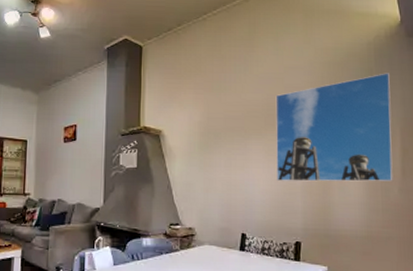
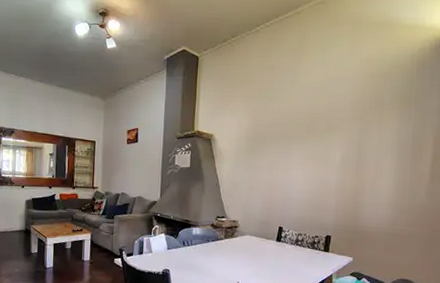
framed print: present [275,73,393,182] -> none [314,84,431,185]

